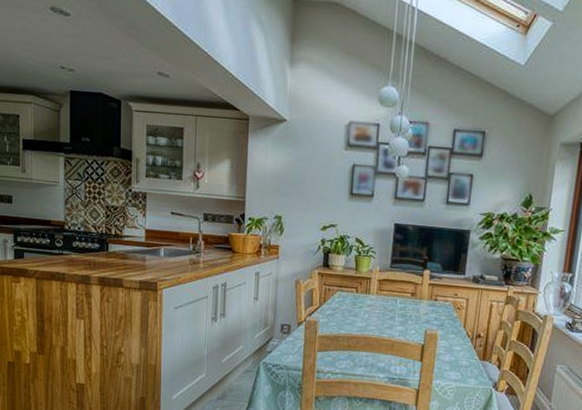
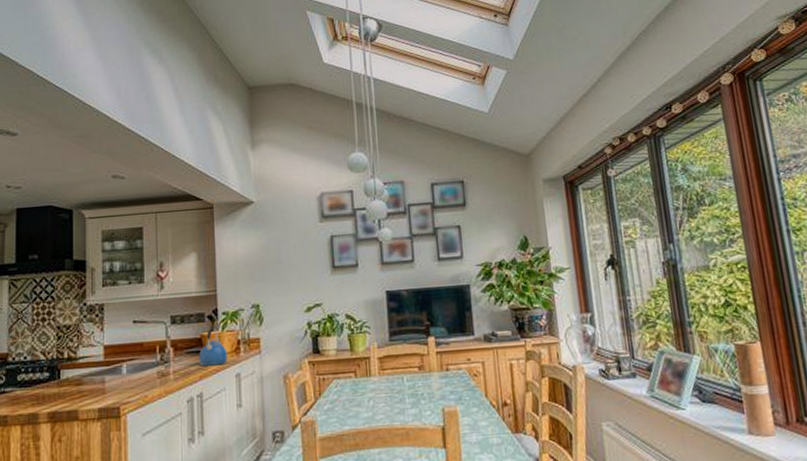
kettle: none [225,229,250,263] -> present [199,327,228,367]

